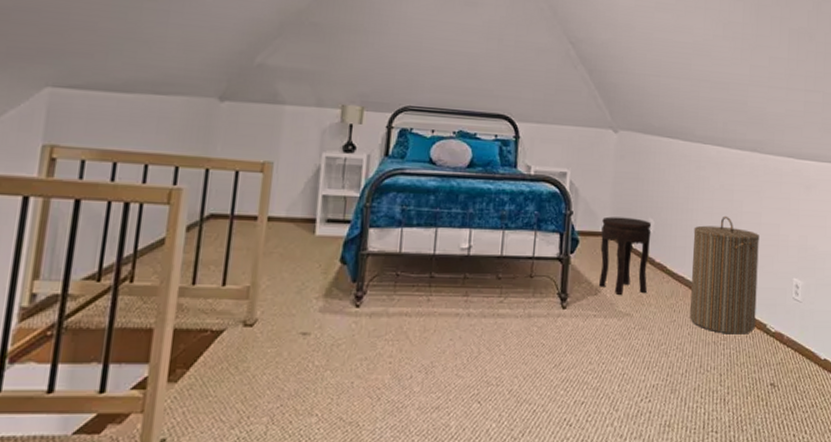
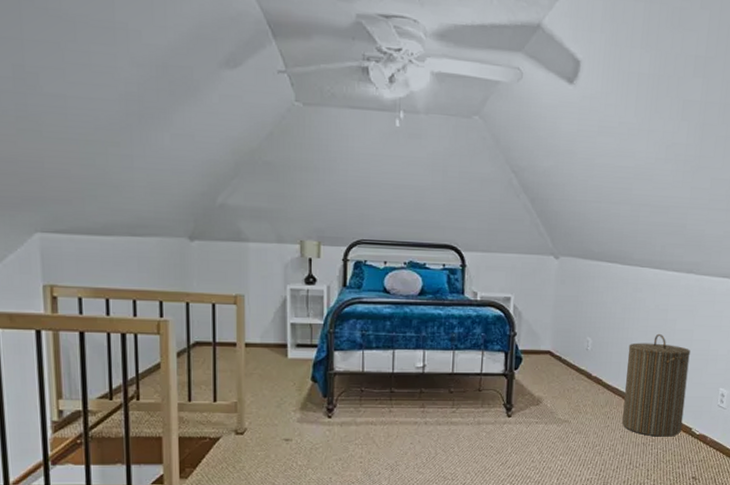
side table: present [598,216,652,295] -> none [540,336,590,405]

